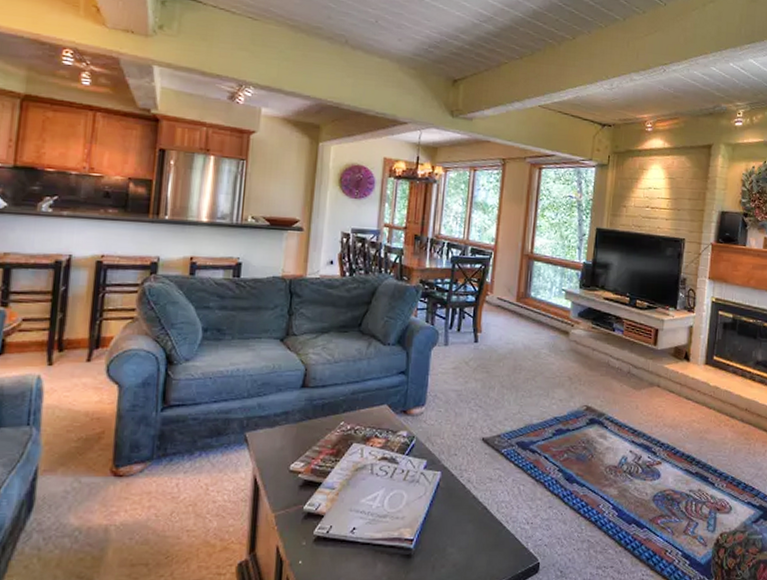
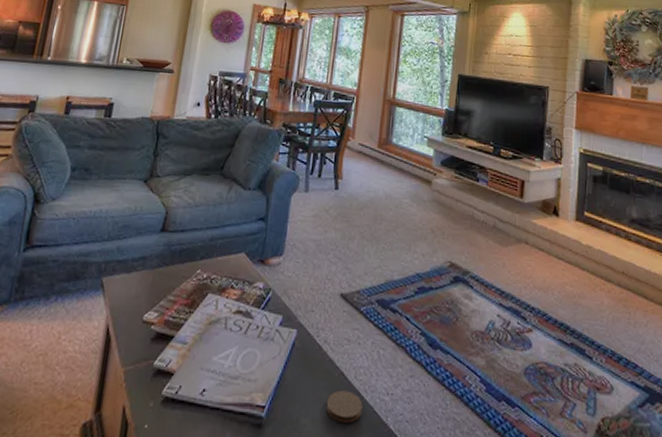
coaster: none [470,522,505,550] -> present [326,390,363,424]

